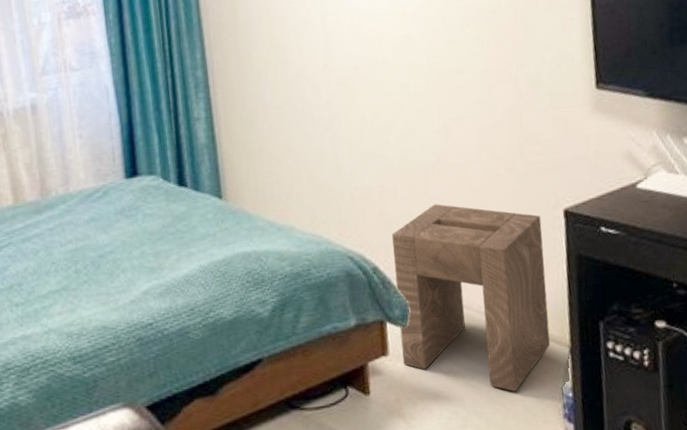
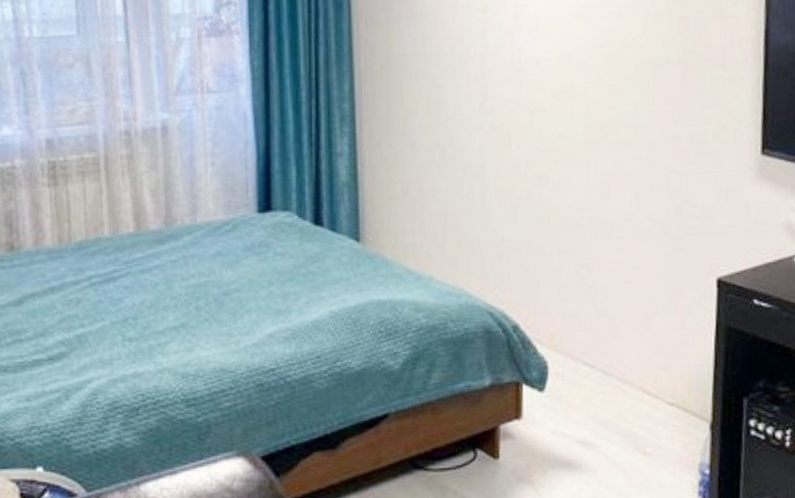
stool: present [392,204,550,392] -> none [535,263,693,465]

